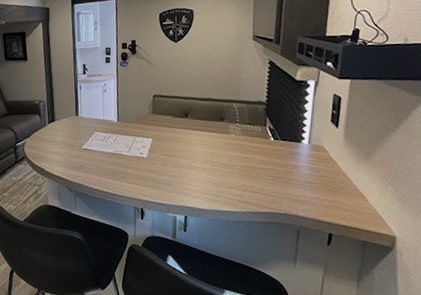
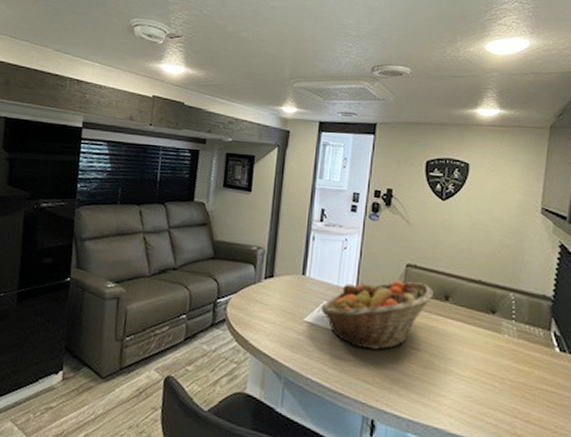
fruit basket: none [93,107,176,161] -> present [320,279,433,350]

